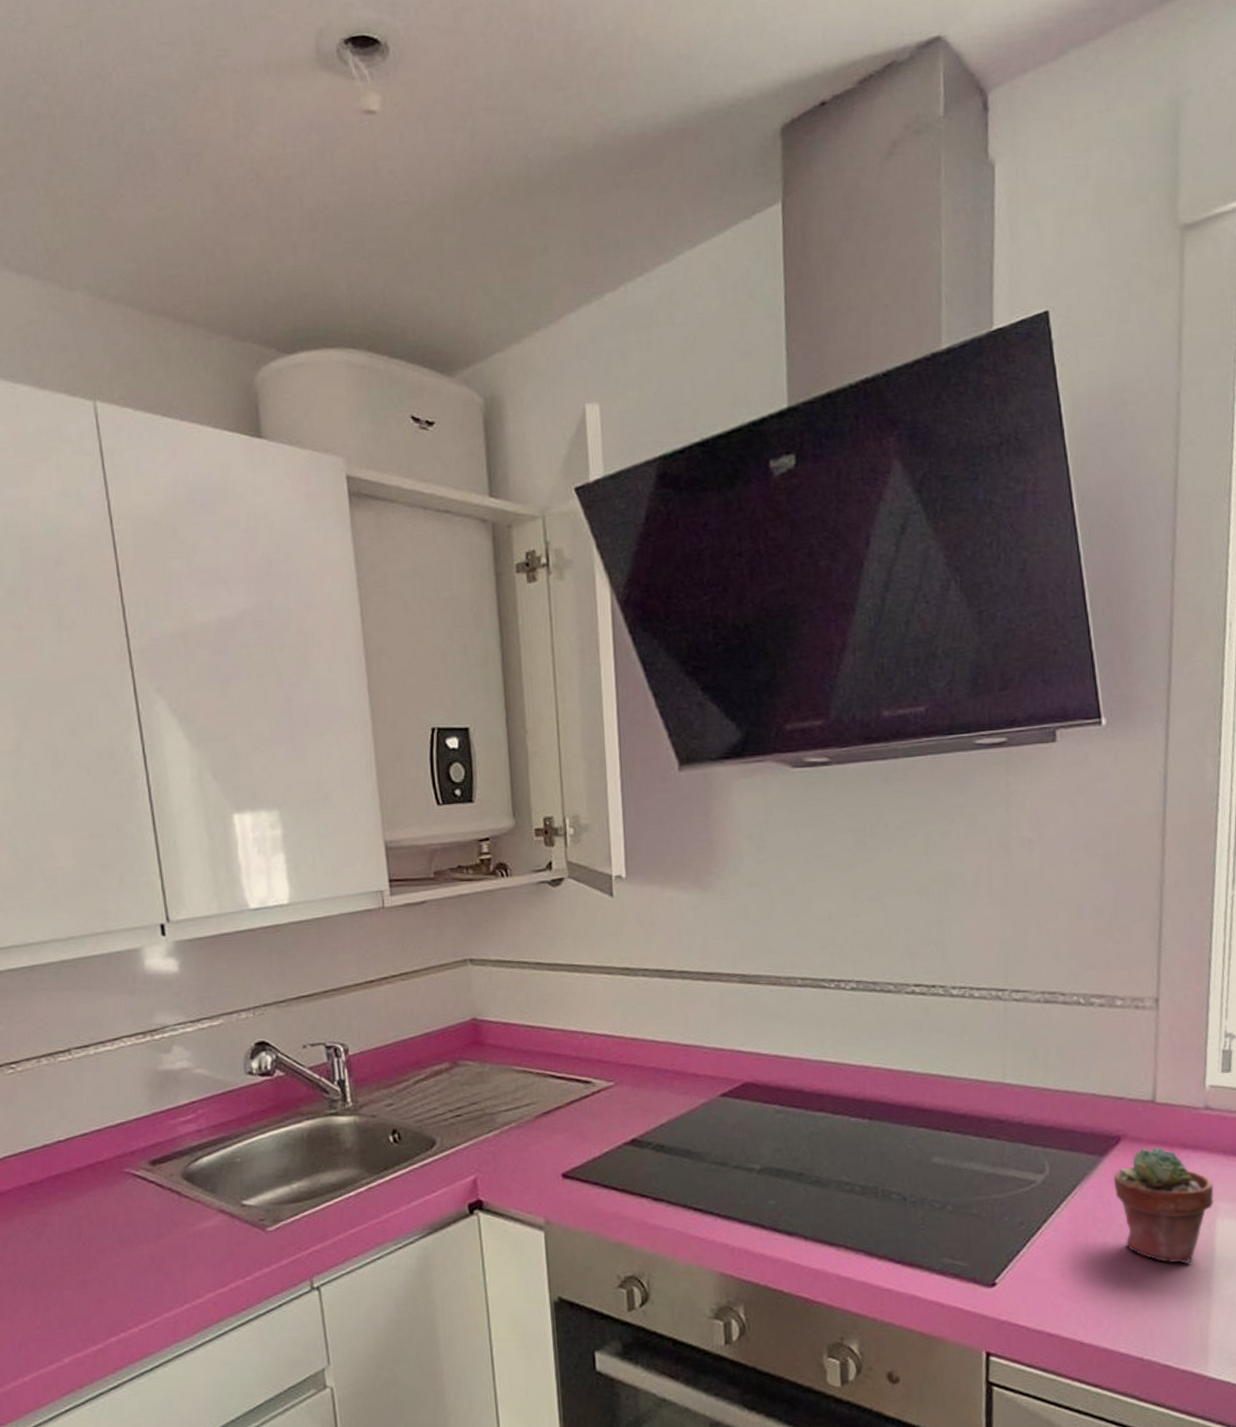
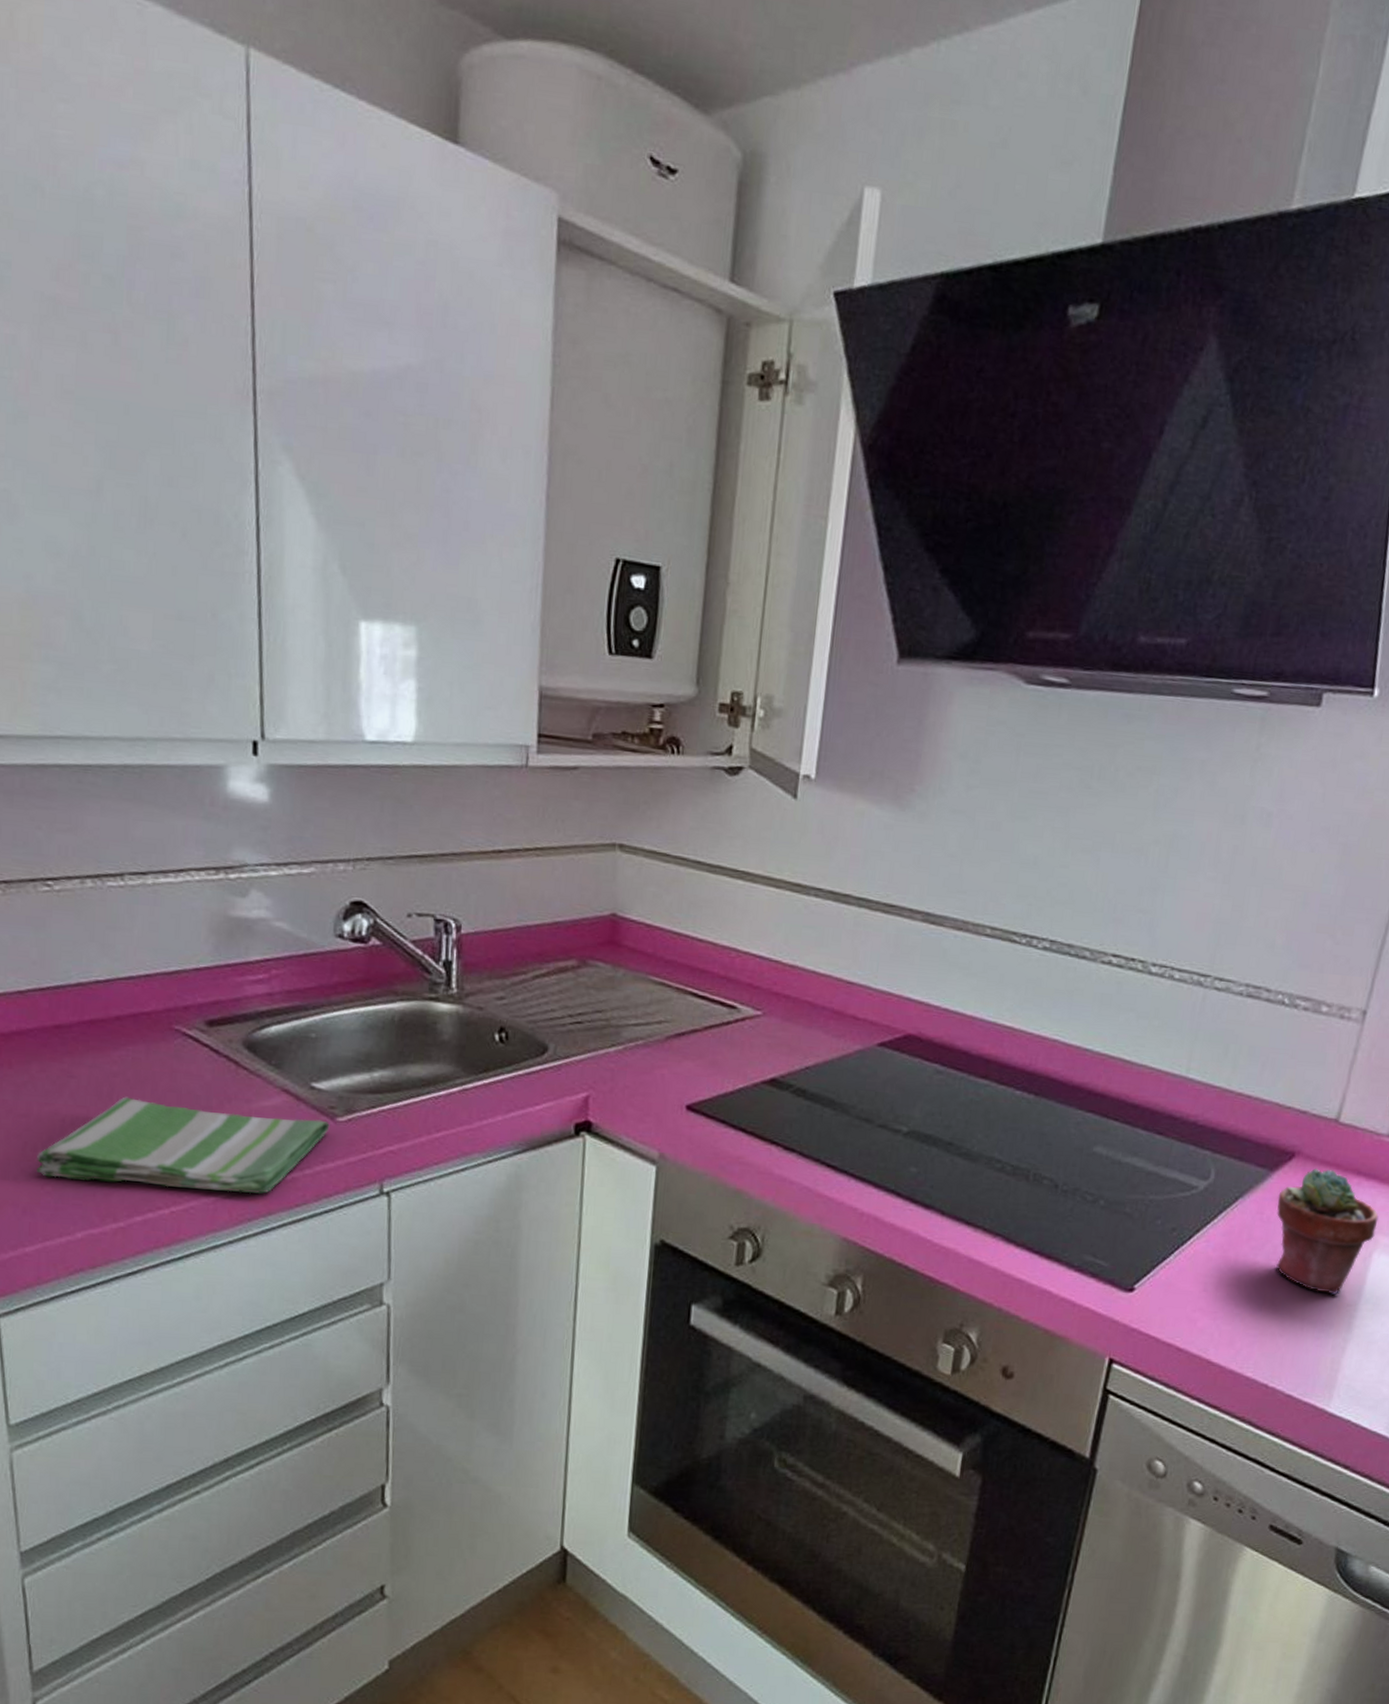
dish towel: none [25,1232,262,1314] -> present [36,1096,330,1194]

